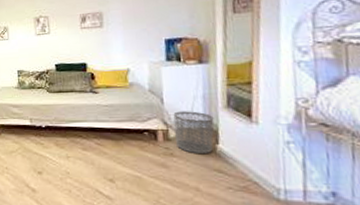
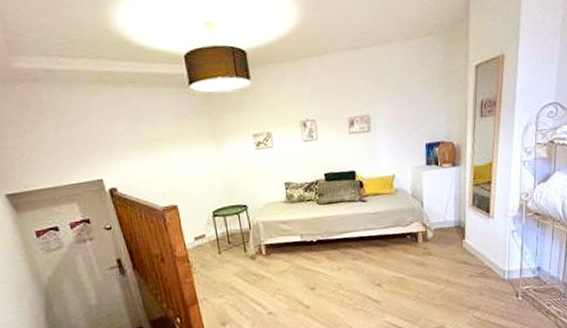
waste bin: present [173,111,215,153] -> none [431,211,463,250]

